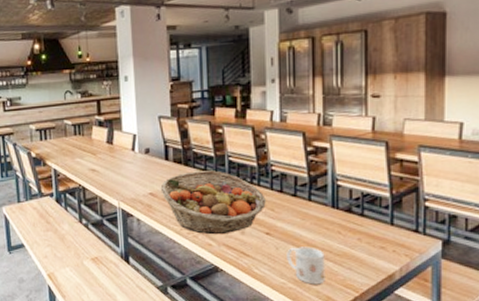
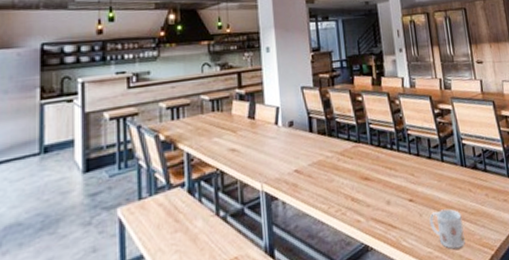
fruit basket: present [160,170,266,235] -> none [305,139,407,210]

